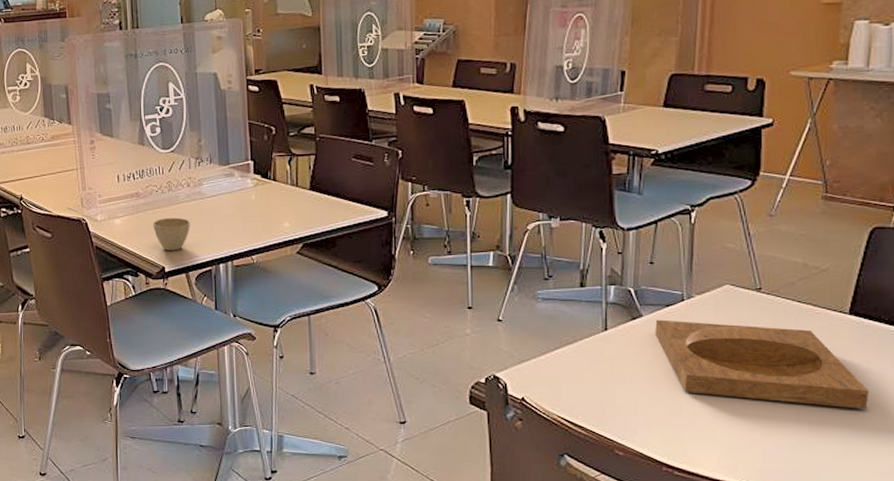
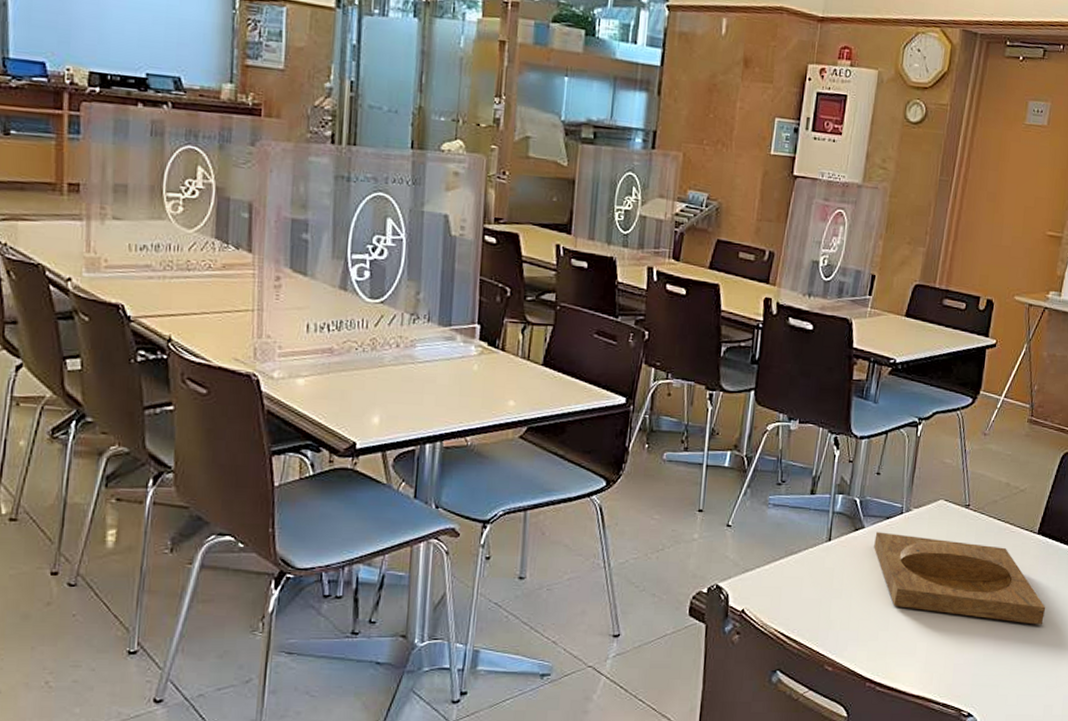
cup: present [153,217,190,251] -> none [346,382,395,424]

